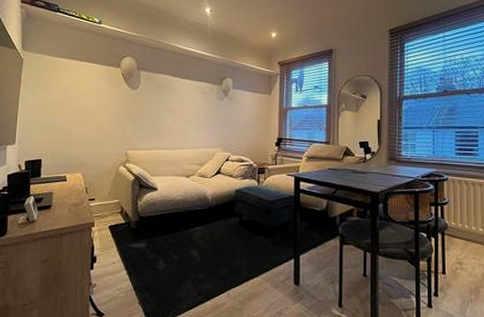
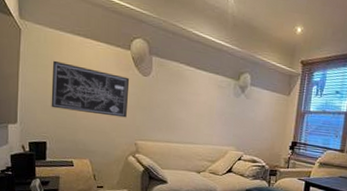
wall art: none [47,83,120,130] -> present [51,60,130,118]

